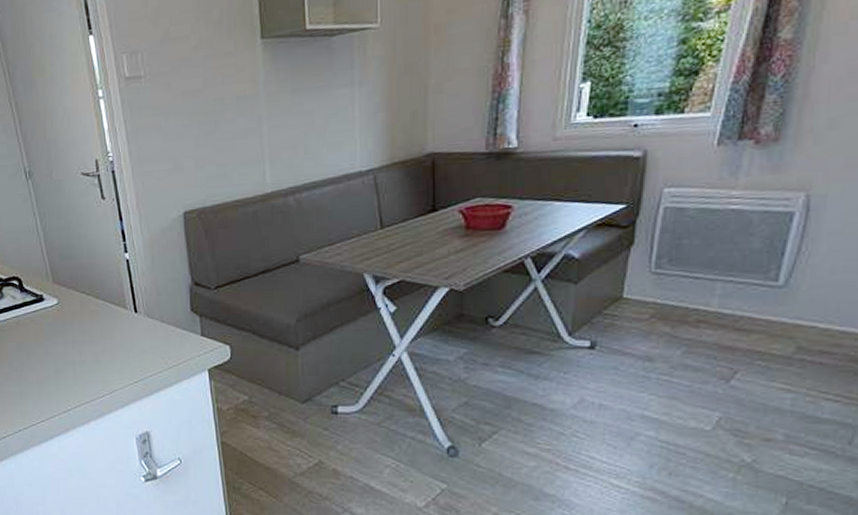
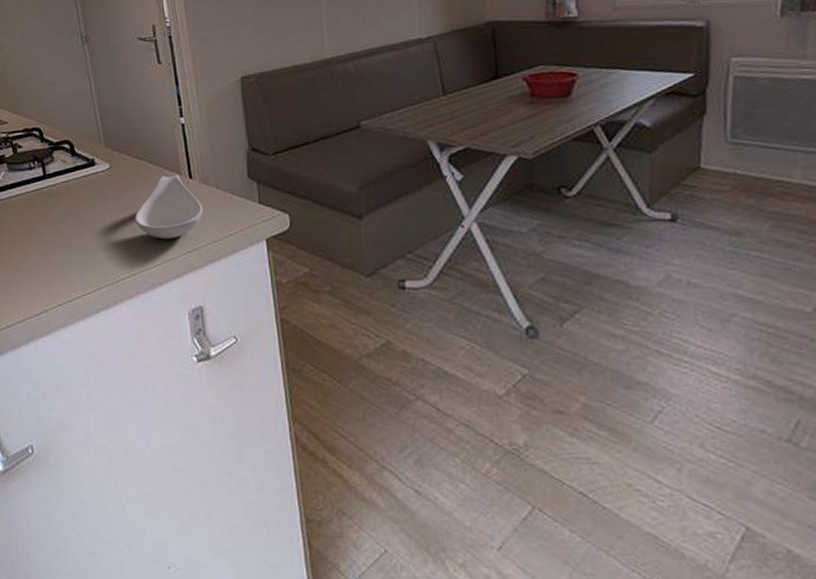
spoon rest: none [84,308,148,371] -> present [135,174,203,240]

